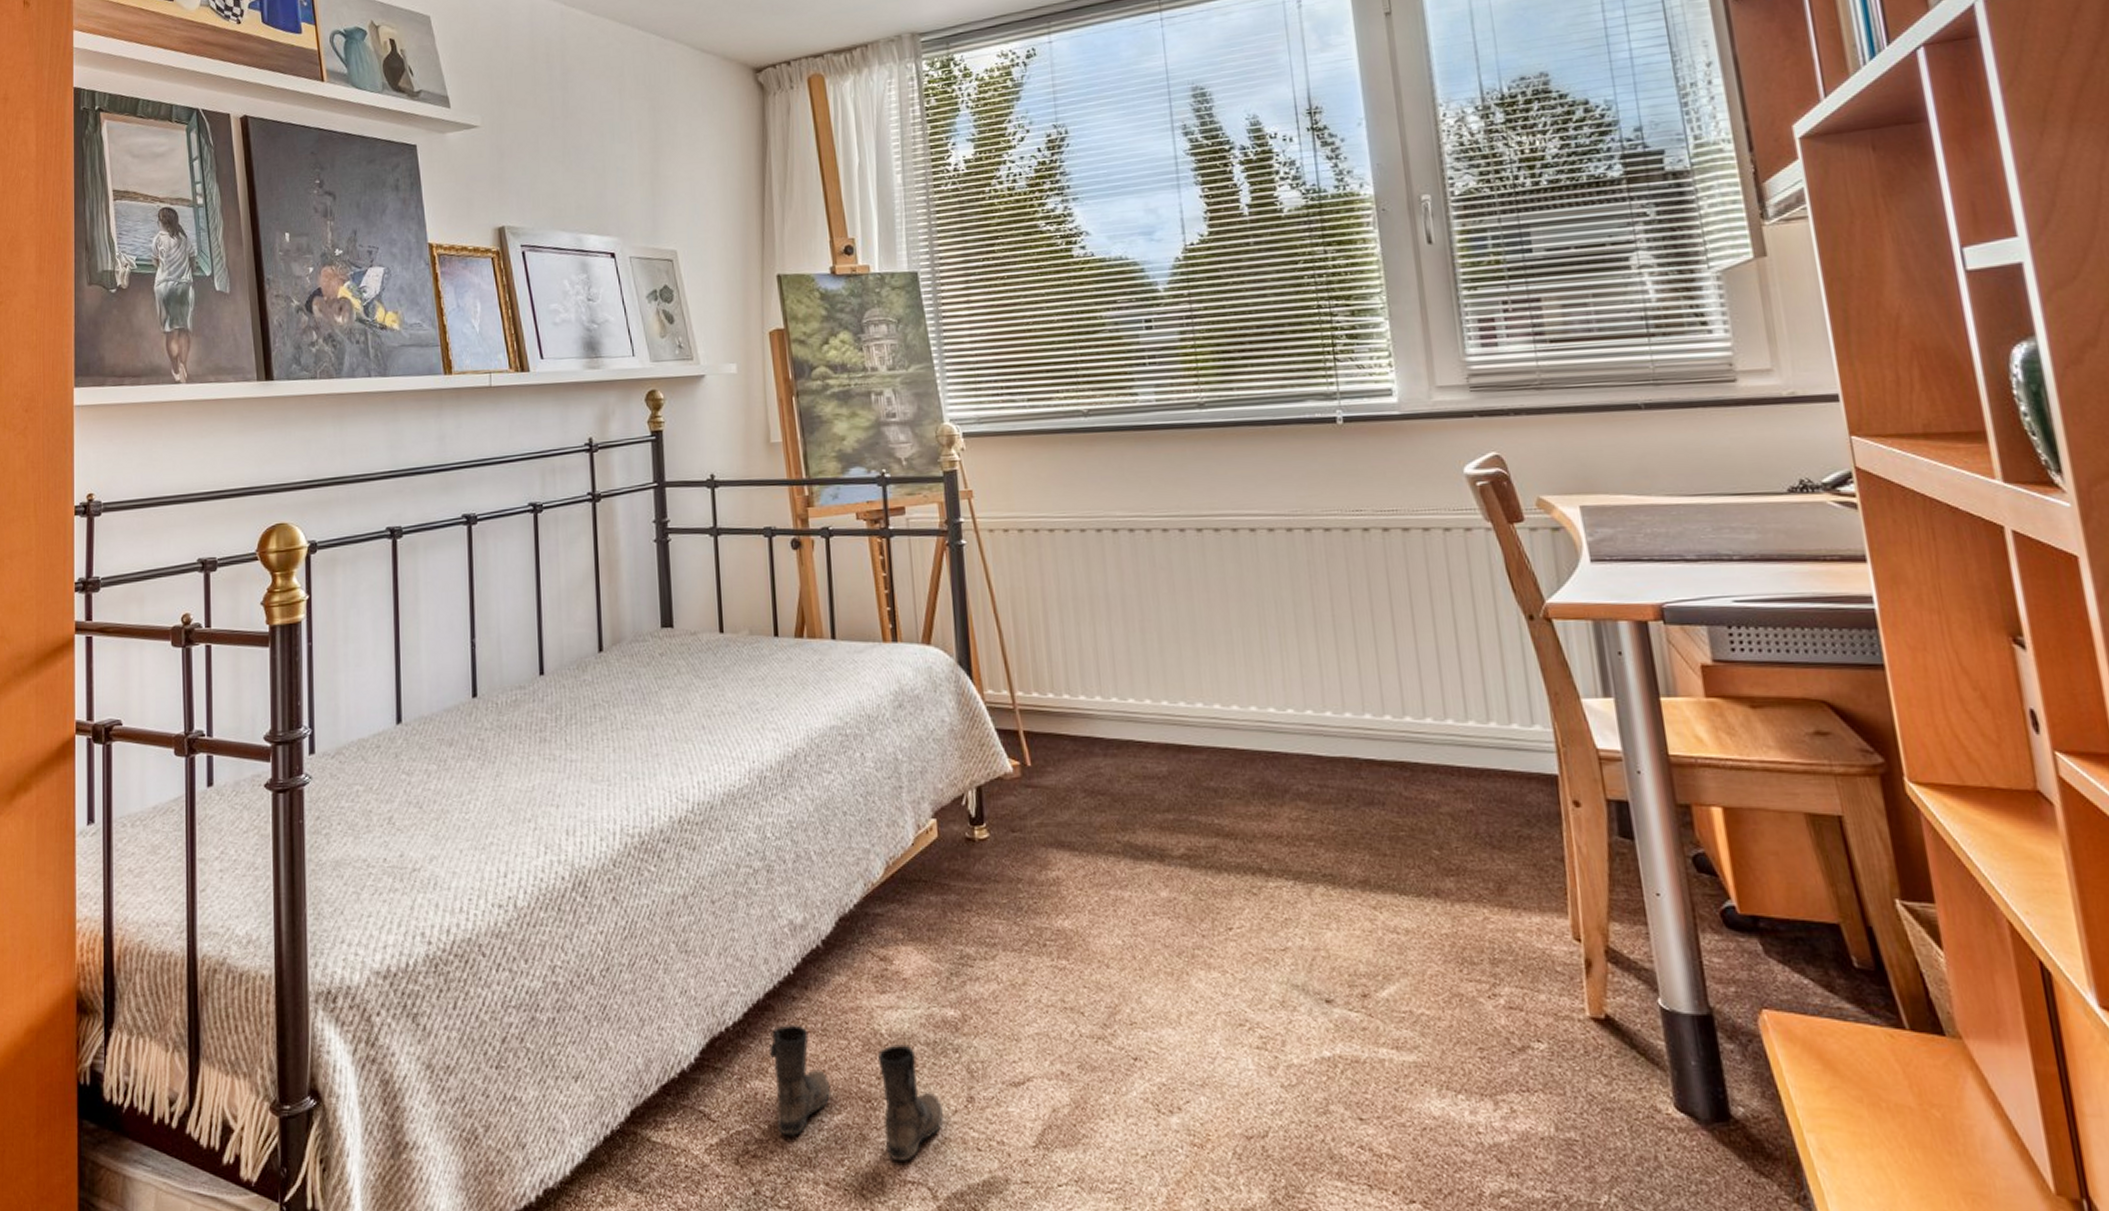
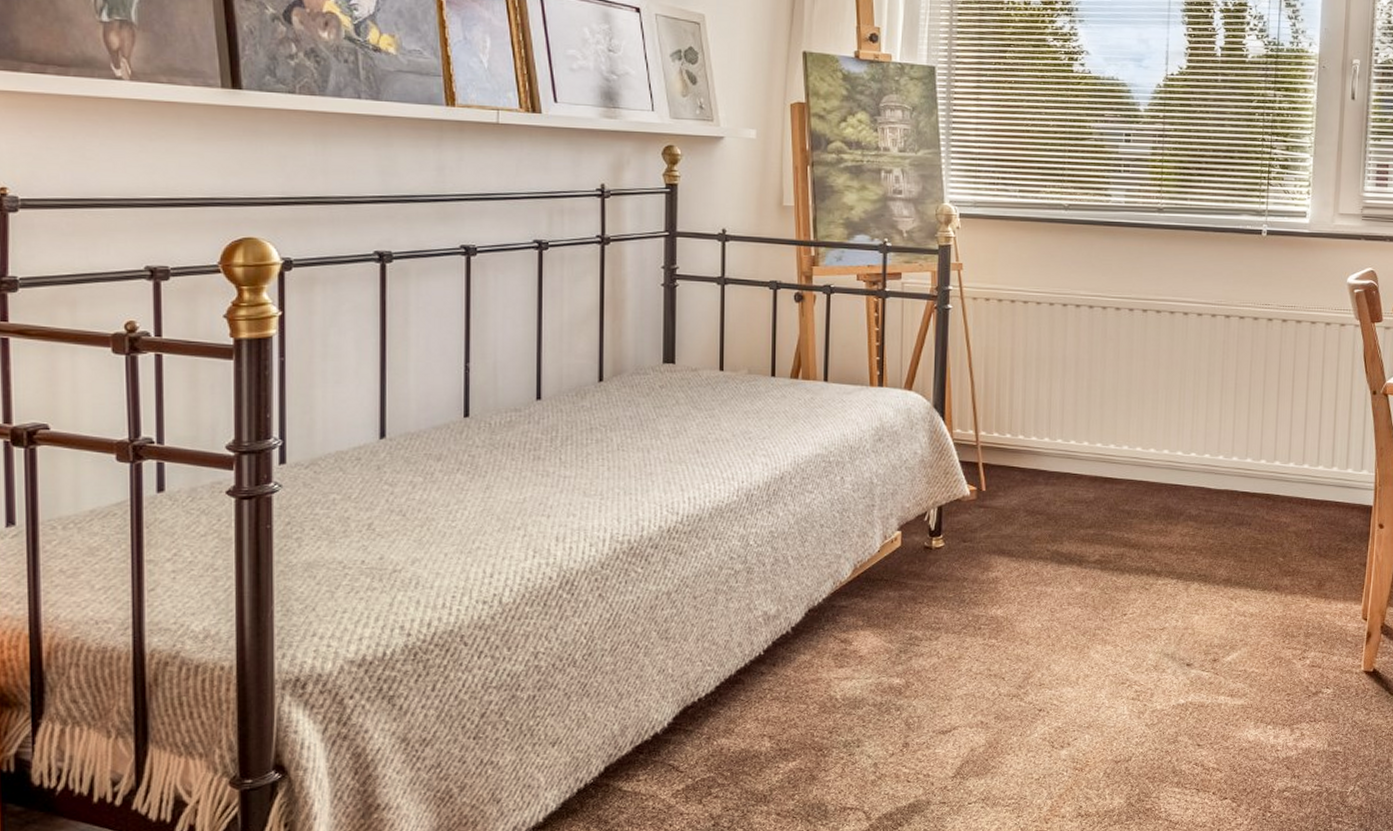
boots: present [769,1025,943,1161] -> none [737,694,882,794]

